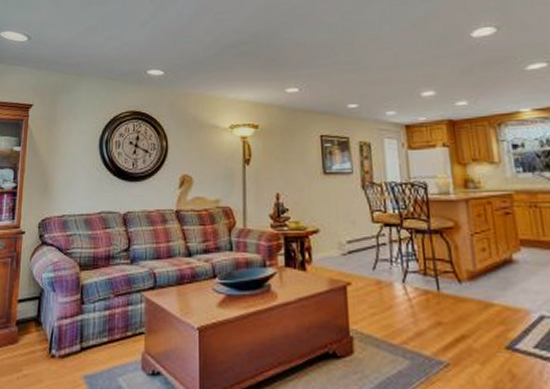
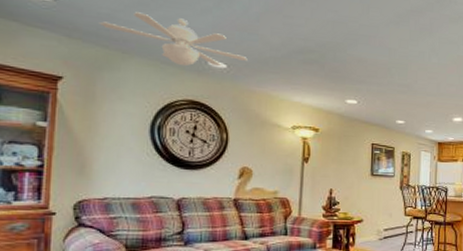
ceiling fan: none [59,35,182,78] -> present [98,12,248,67]

